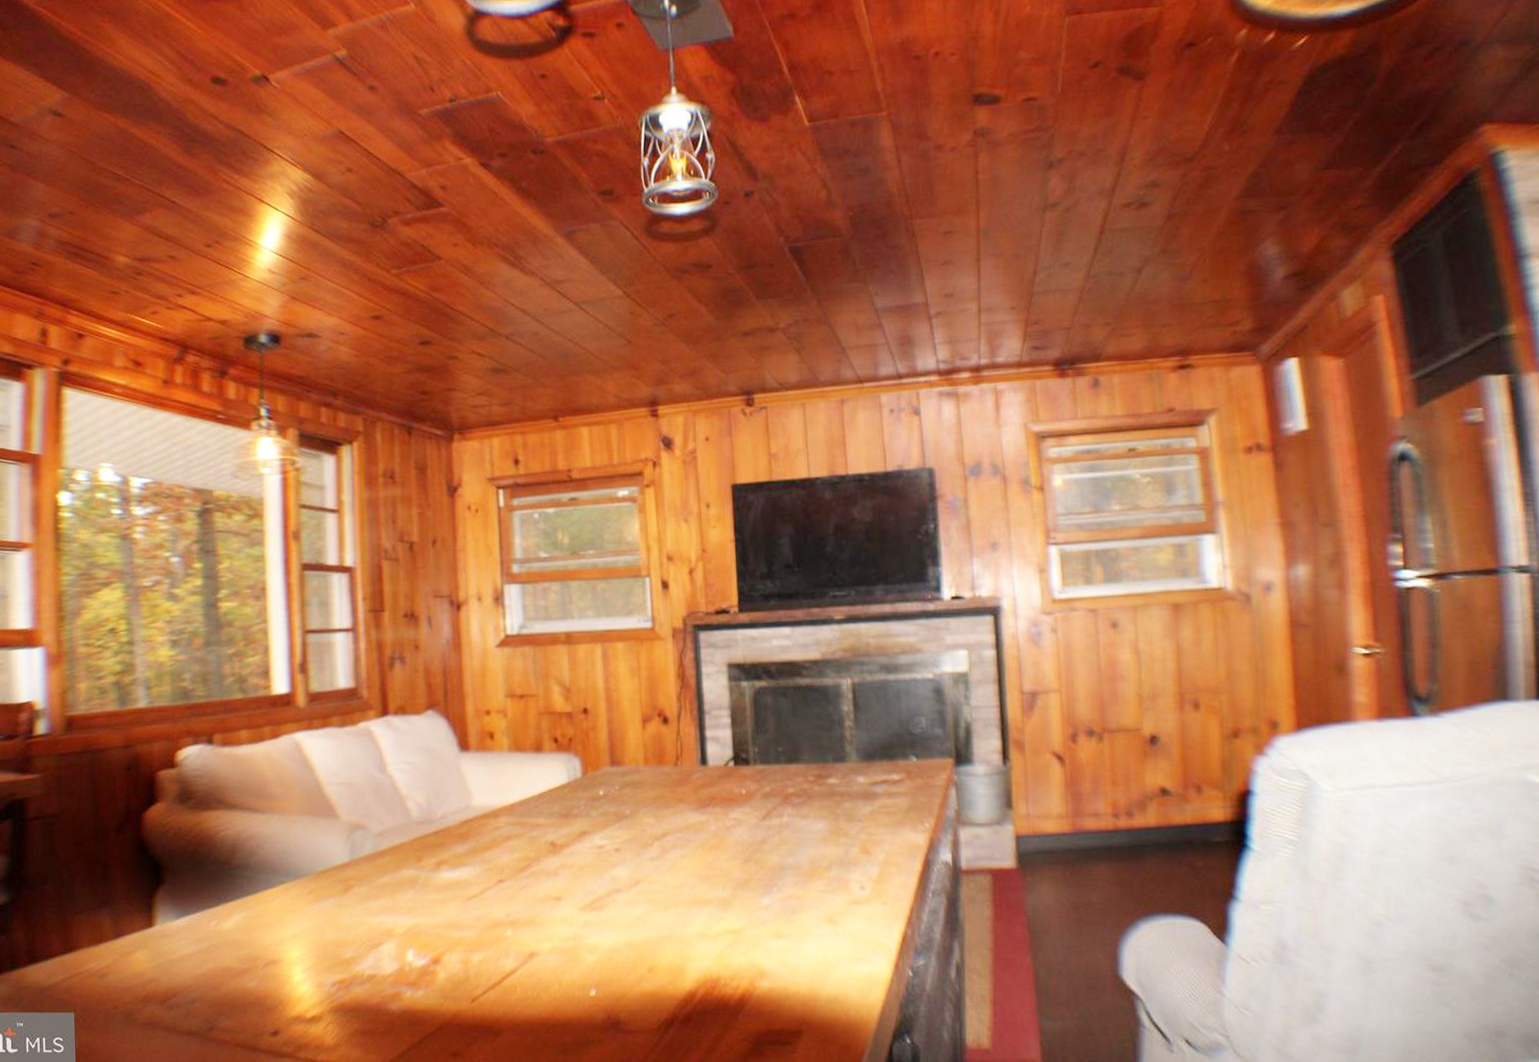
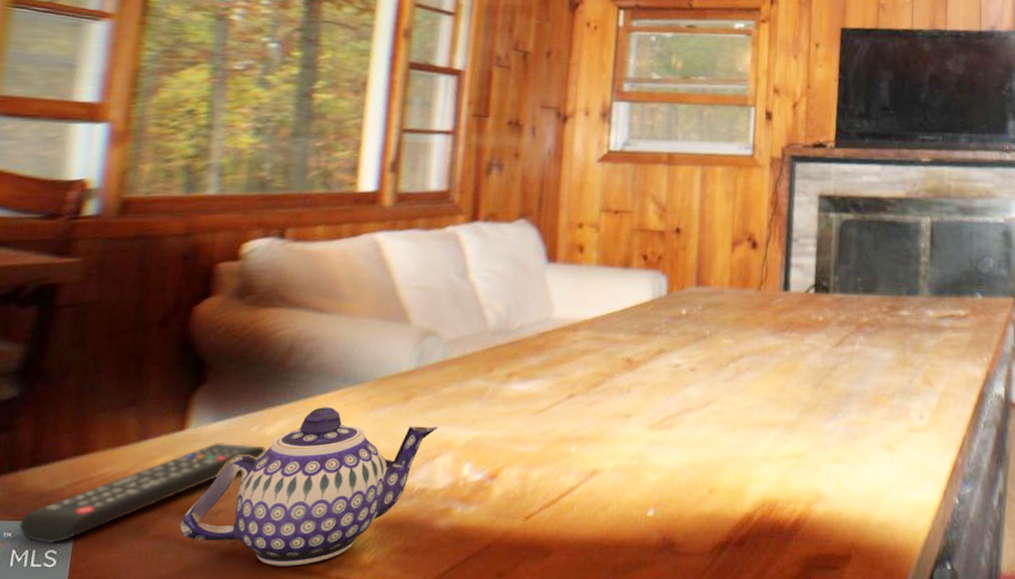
remote control: none [28,938,226,1033] -> present [19,443,267,545]
teapot: none [162,901,379,1049] -> present [180,407,439,566]

